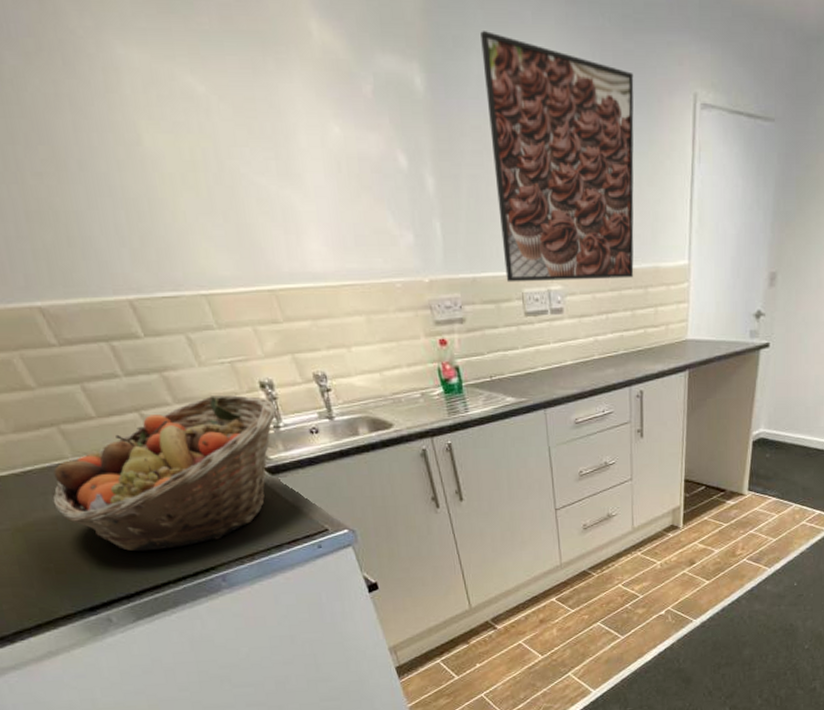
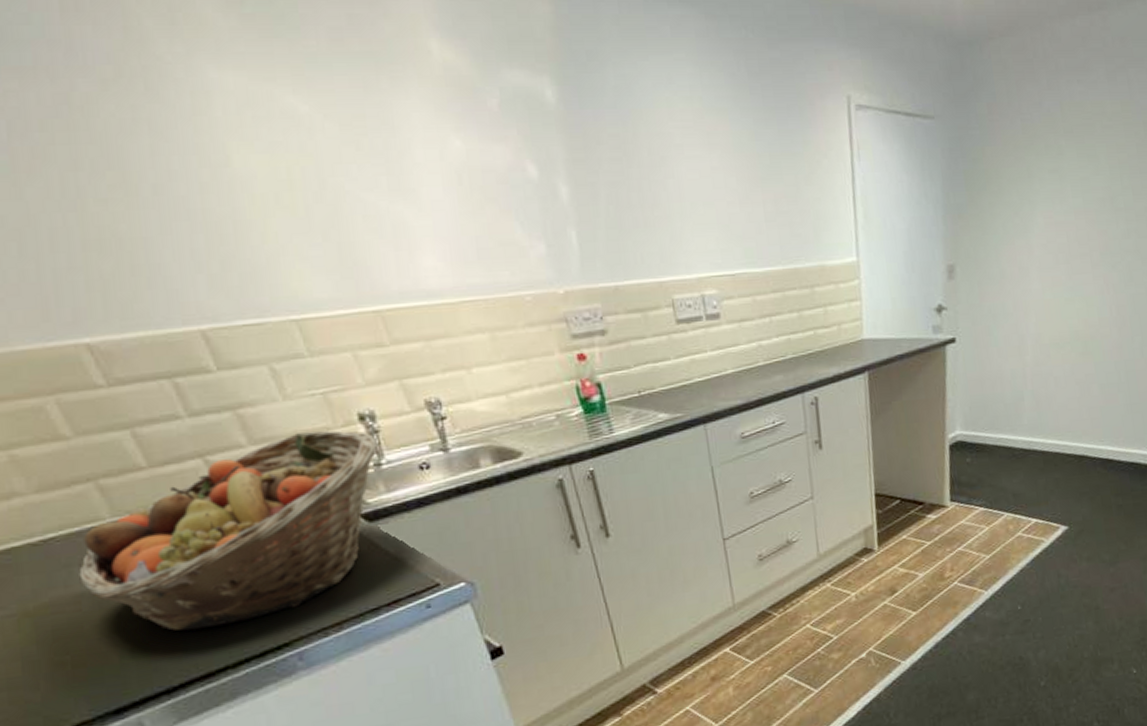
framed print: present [480,31,634,282] -> none [616,45,798,289]

